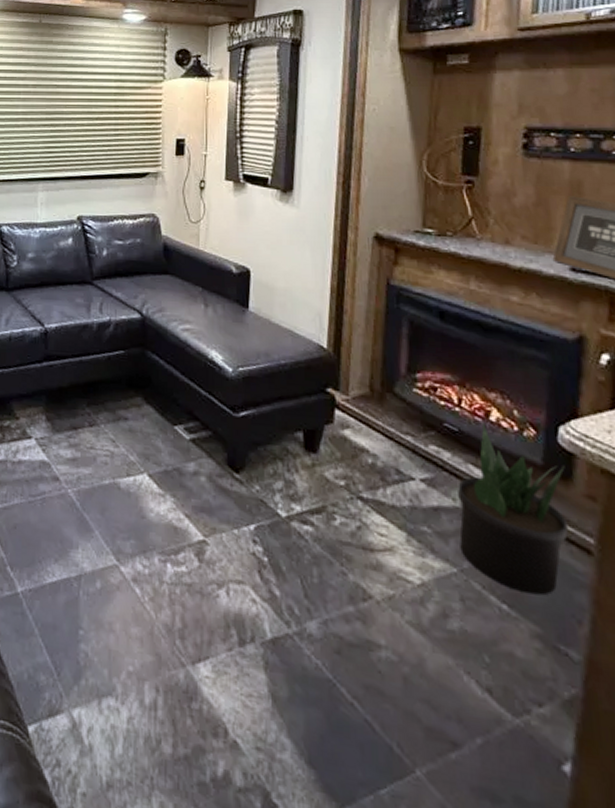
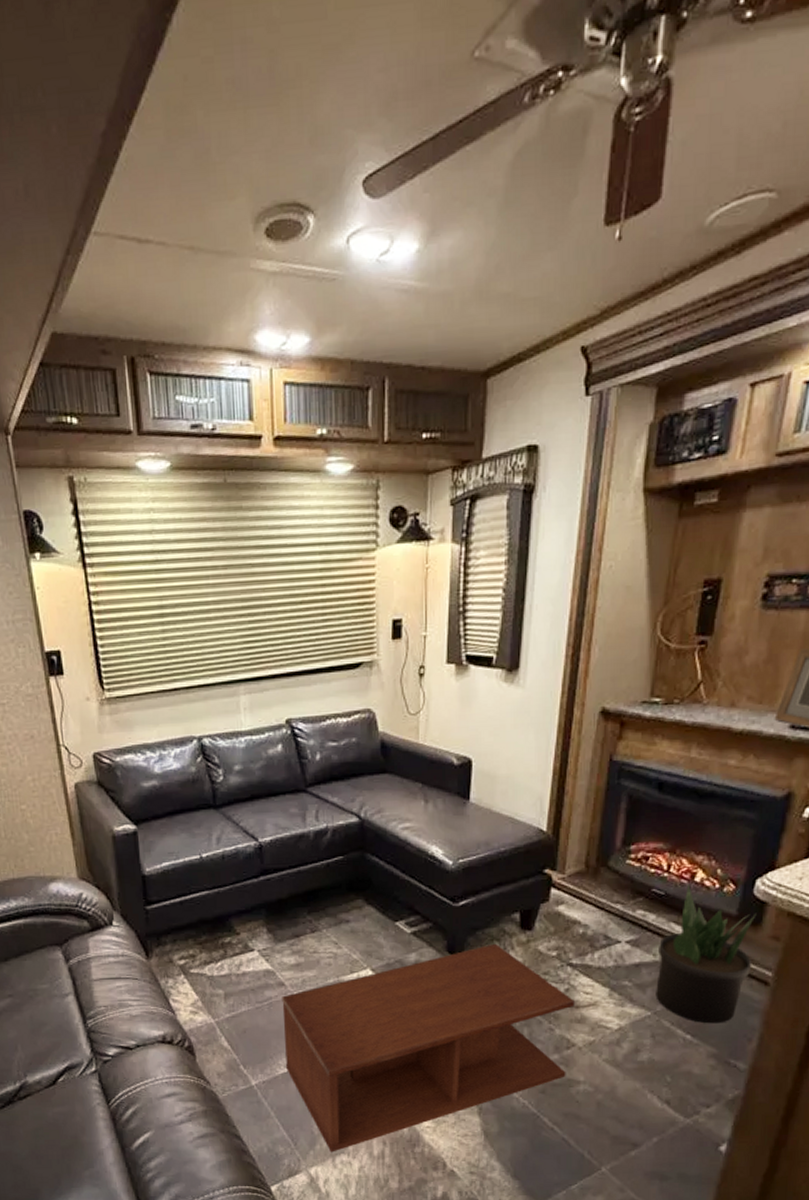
coffee table: none [53,462,369,693] -> present [282,943,575,1153]

